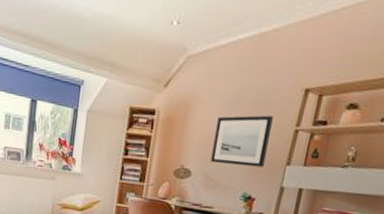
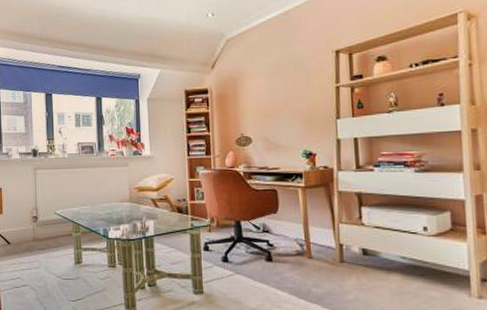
wall art: present [211,115,273,168] -> none [265,78,316,128]

